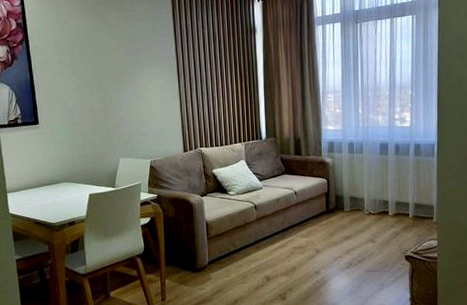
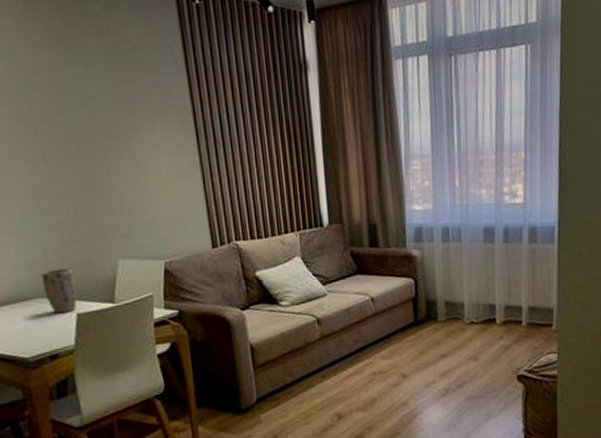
plant pot: none [69,163,91,194] -> present [41,268,78,314]

